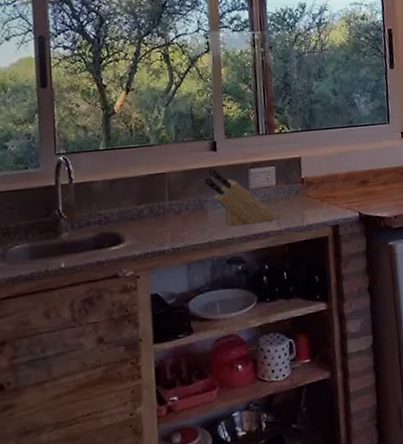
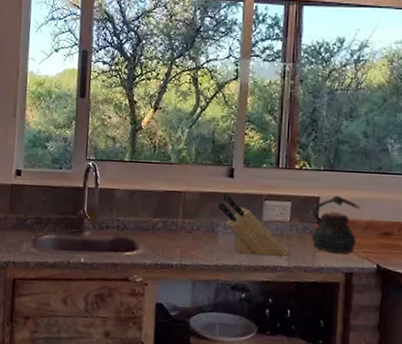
teapot: none [296,153,339,209] -> present [311,196,361,253]

